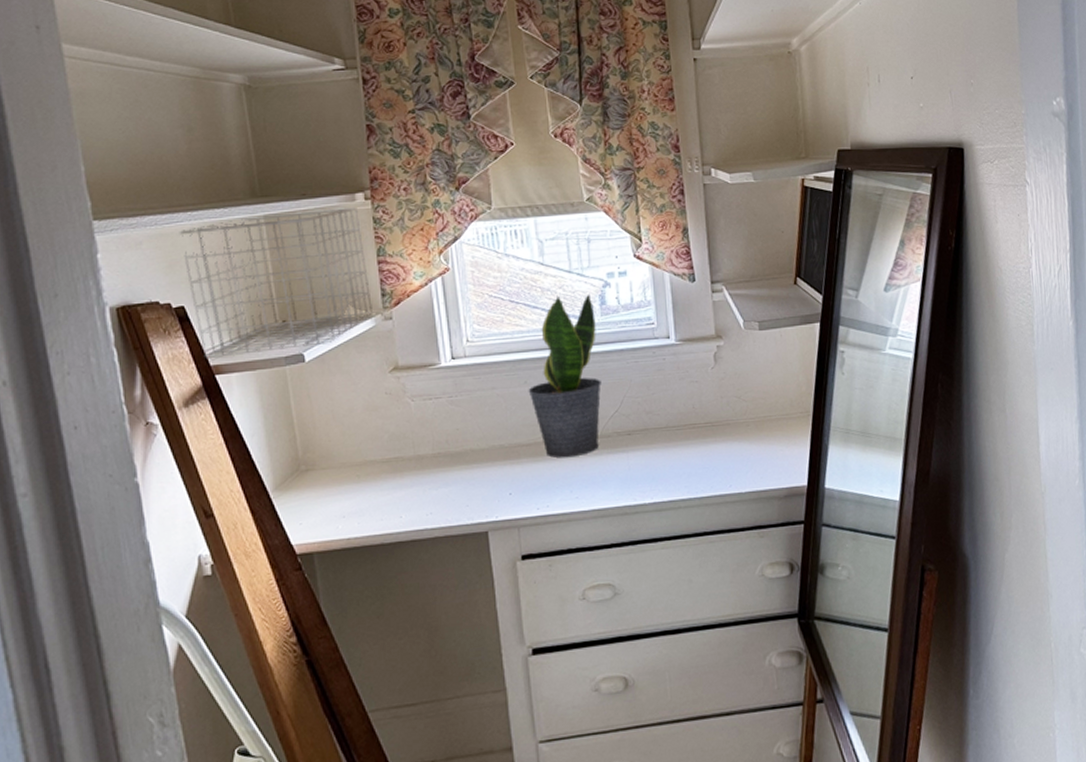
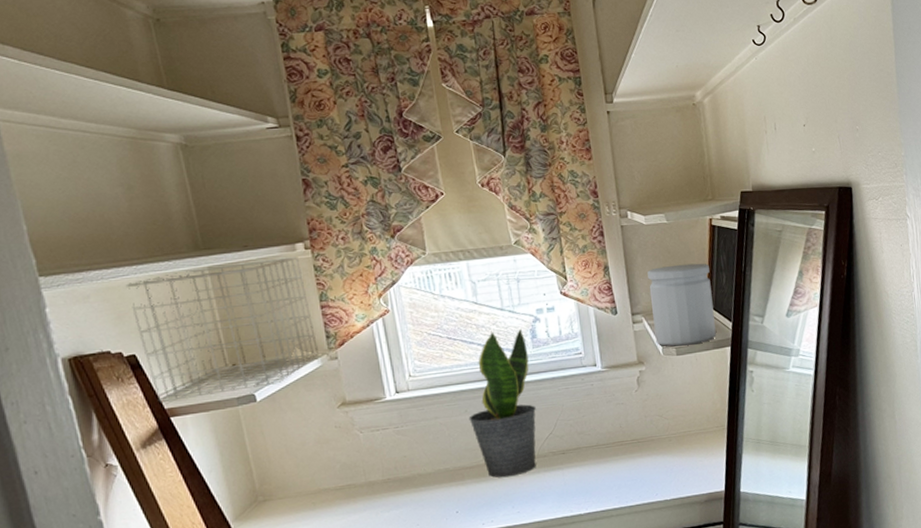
jar: none [730,228,804,320] -> present [647,263,716,347]

